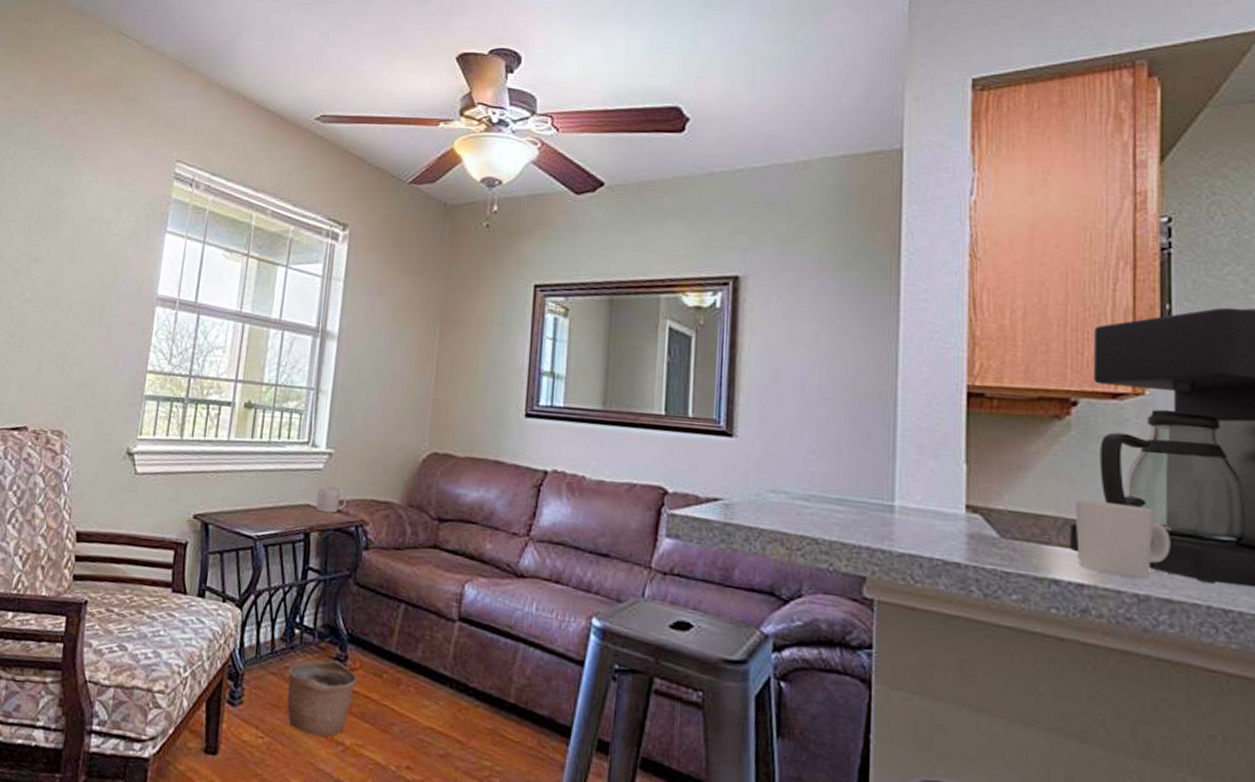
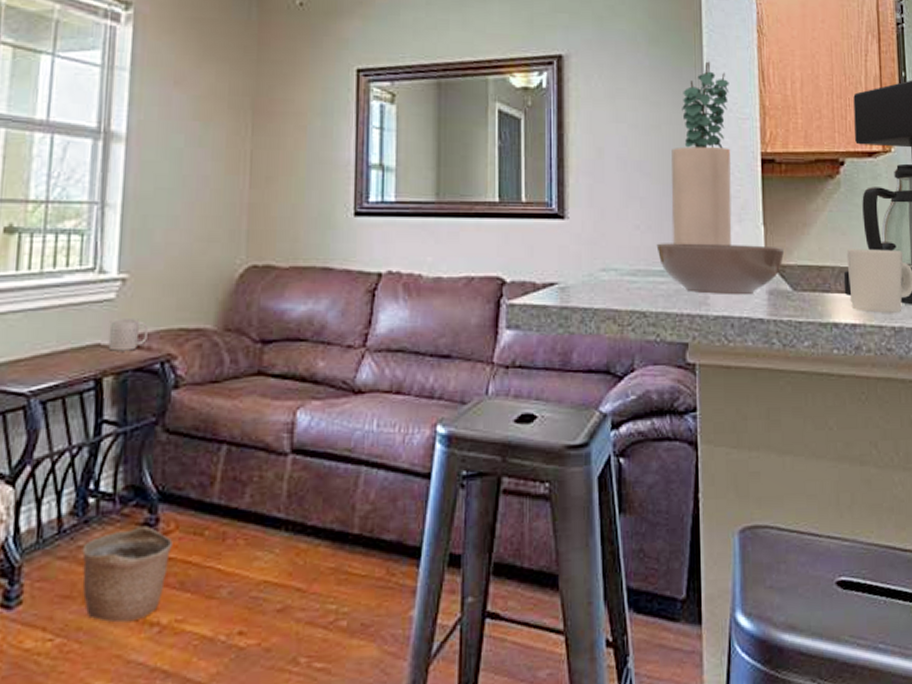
bowl: none [834,470,992,536] -> present [656,243,785,296]
vase: none [852,286,931,482] -> present [671,61,732,247]

